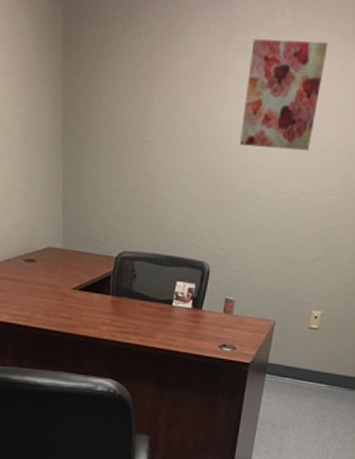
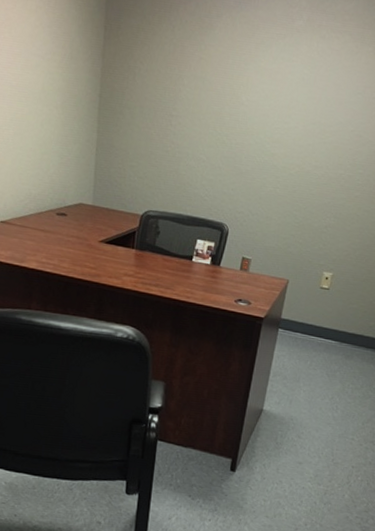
wall art: present [239,39,328,152] -> none [259,35,340,132]

